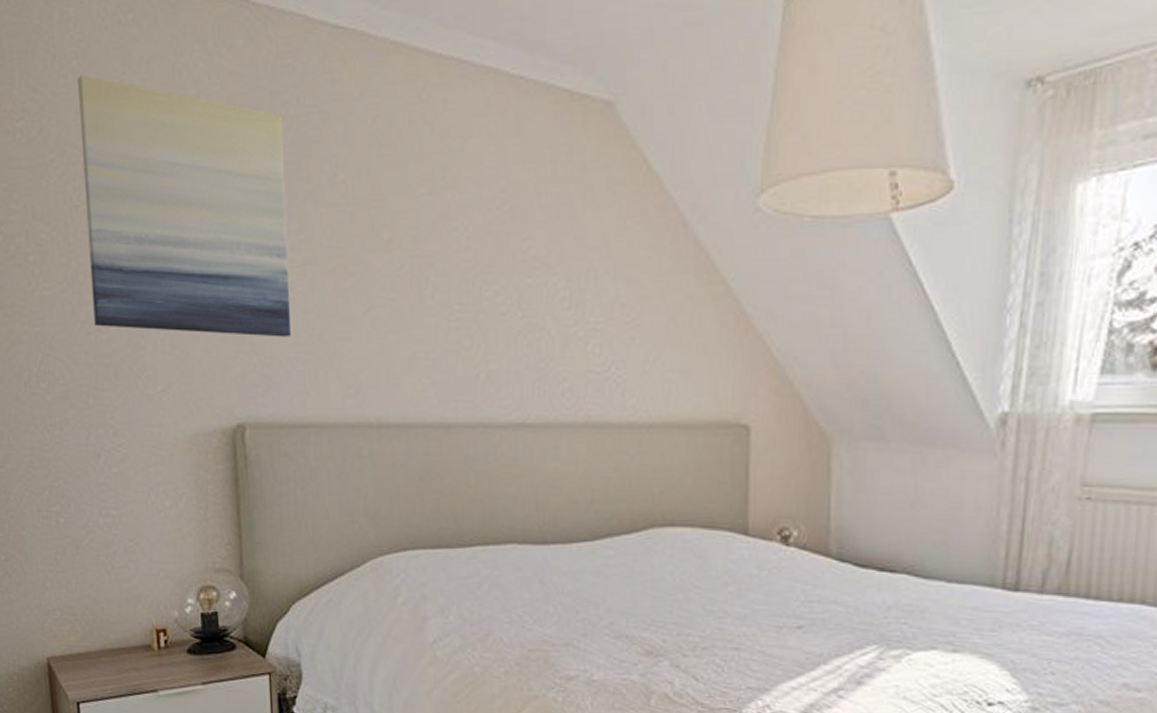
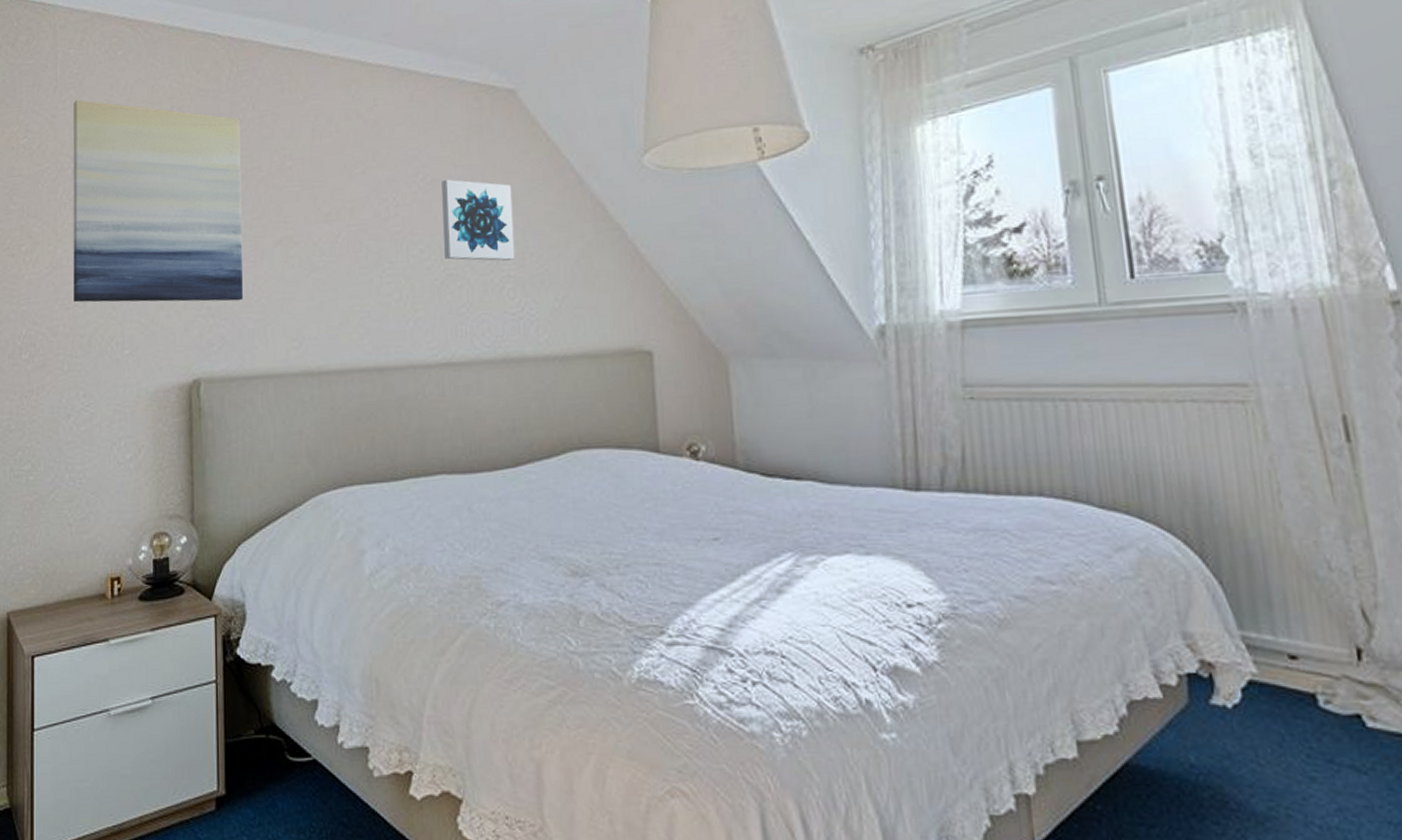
wall art: none [522,208,603,311] -> present [441,179,515,261]

